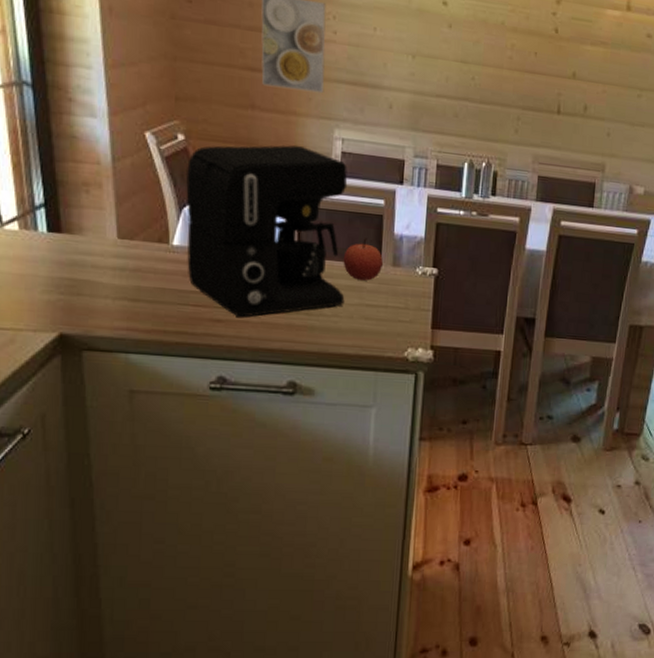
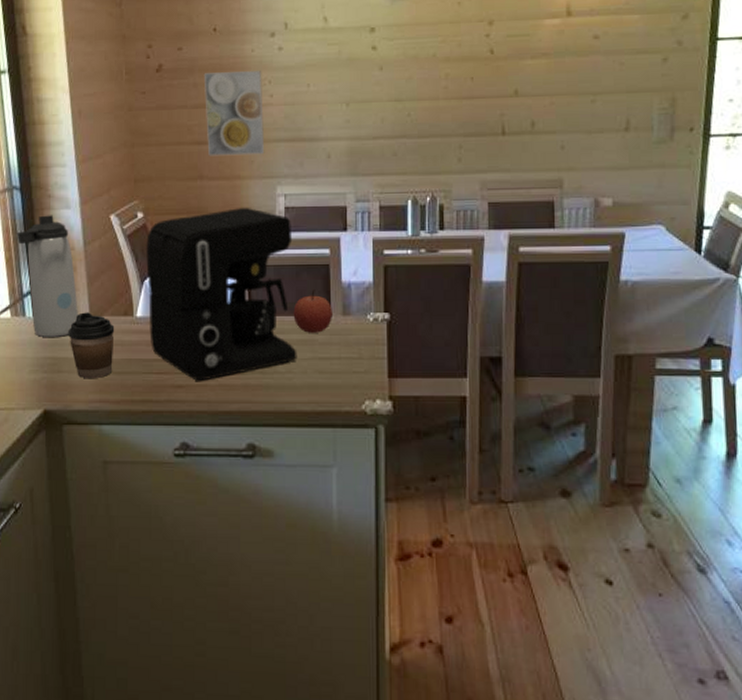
thermos bottle: none [27,120,104,258] -> present [16,215,78,337]
coffee cup: none [90,233,147,306] -> present [67,312,115,379]

